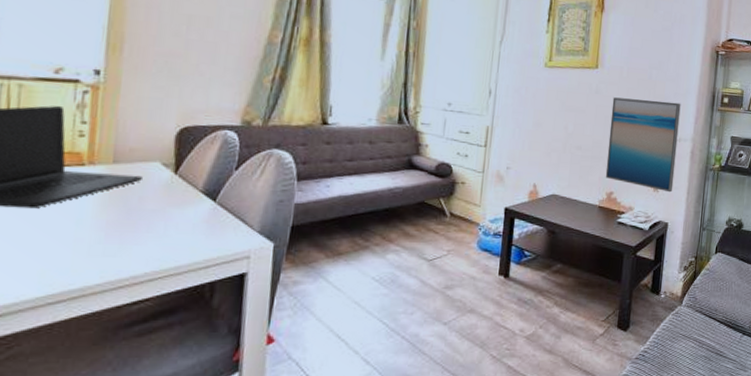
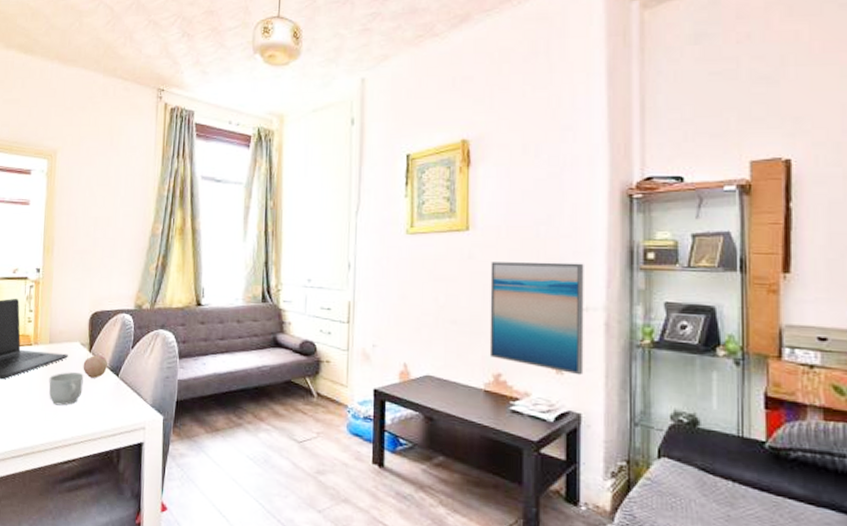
mug: none [110,197,165,238] -> present [48,372,84,406]
apple: none [164,176,201,204] -> present [83,354,107,378]

